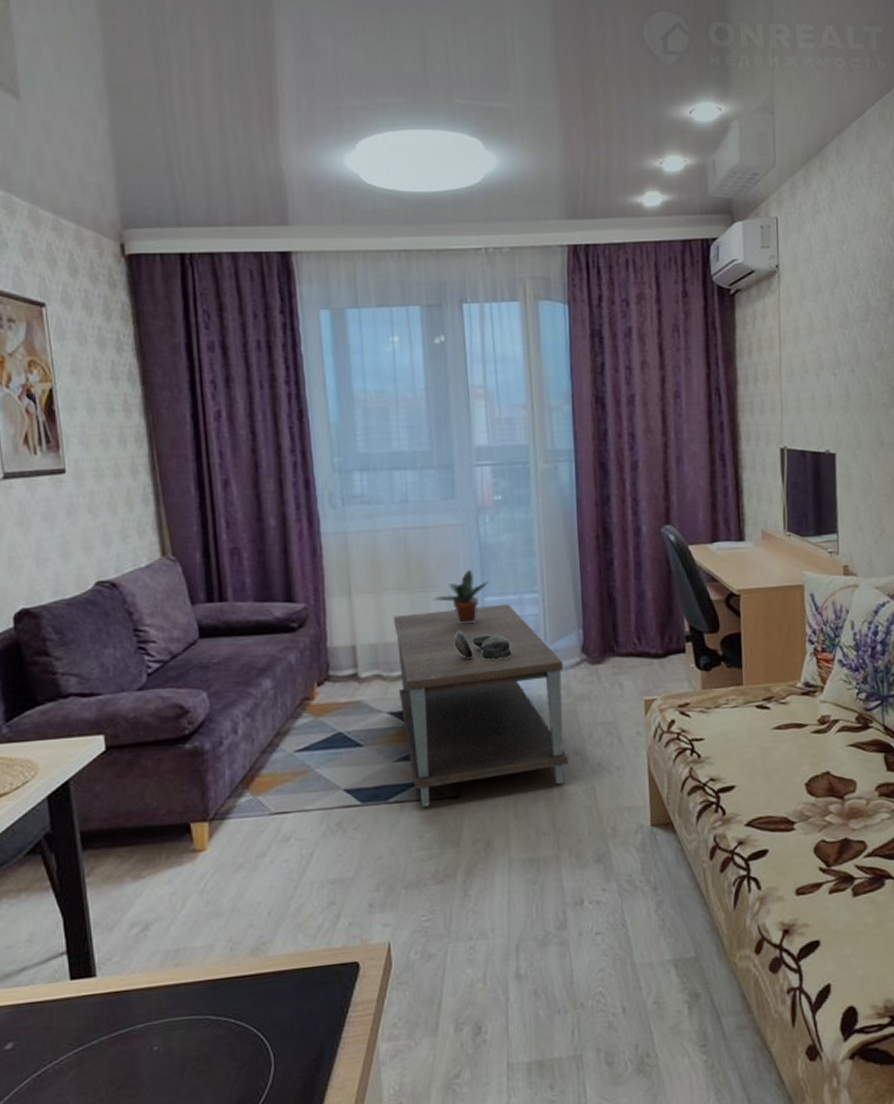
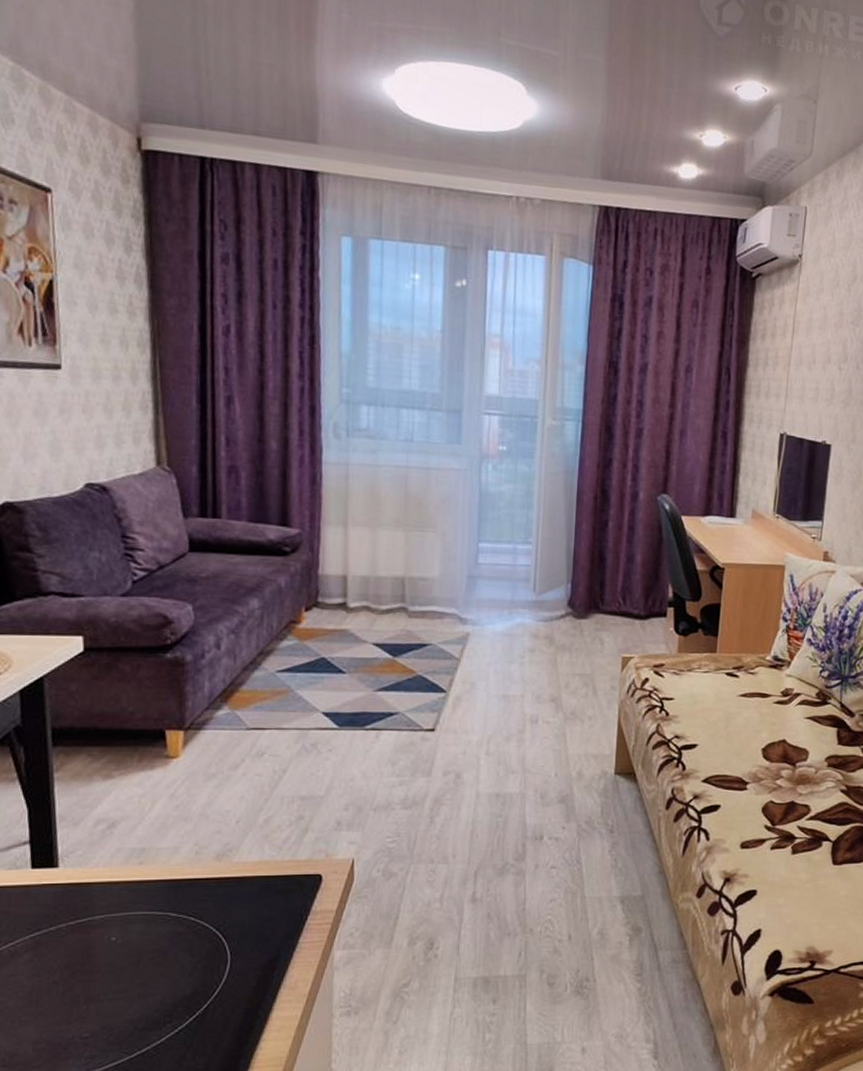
coffee table: present [394,604,569,807] -> none [386,551,549,736]
potted plant: present [433,569,490,624] -> none [428,514,486,567]
decorative bowl: present [454,630,512,660] -> none [444,572,501,604]

